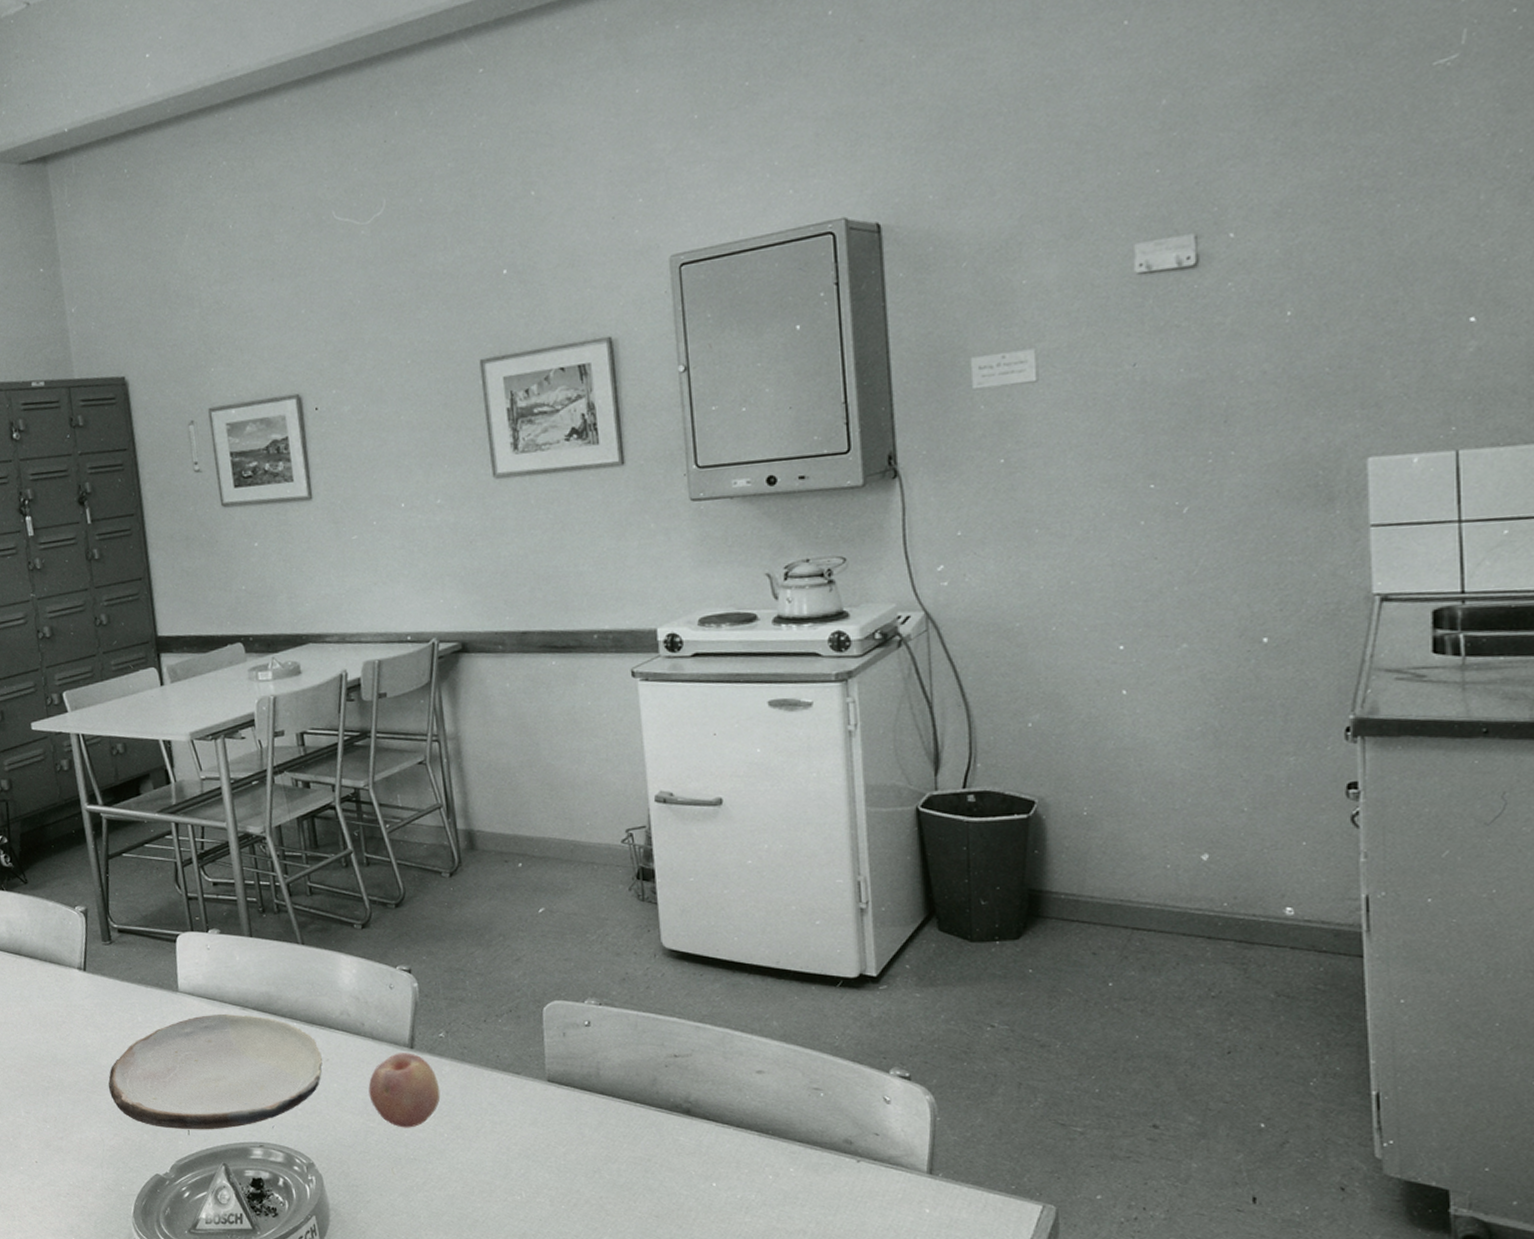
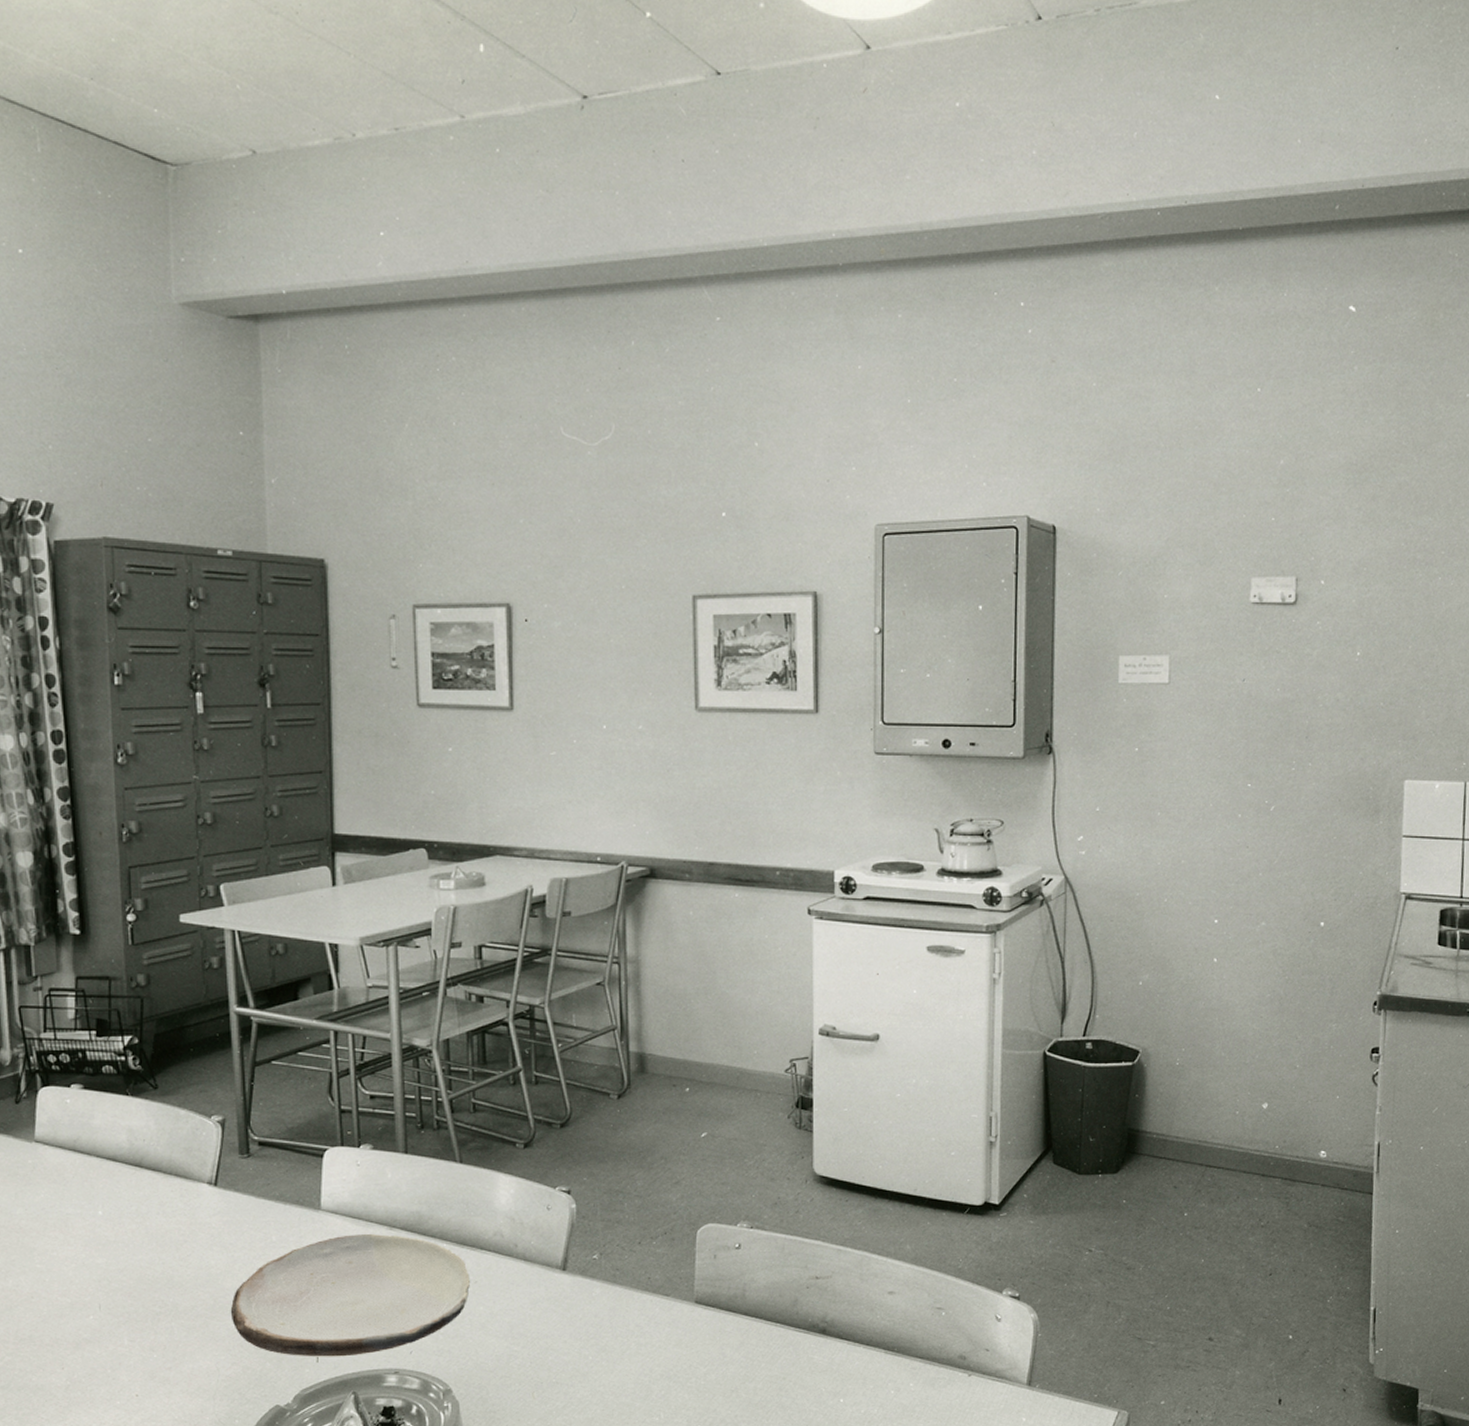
fruit: present [368,1053,441,1128] -> none [516,1275,589,1351]

